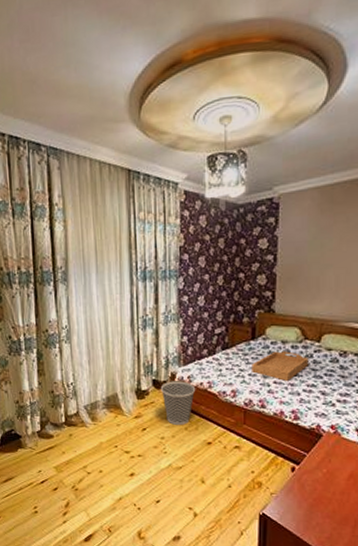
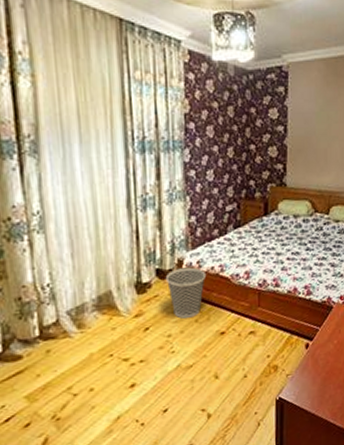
serving tray: present [252,351,309,381] -> none [265,225,319,257]

